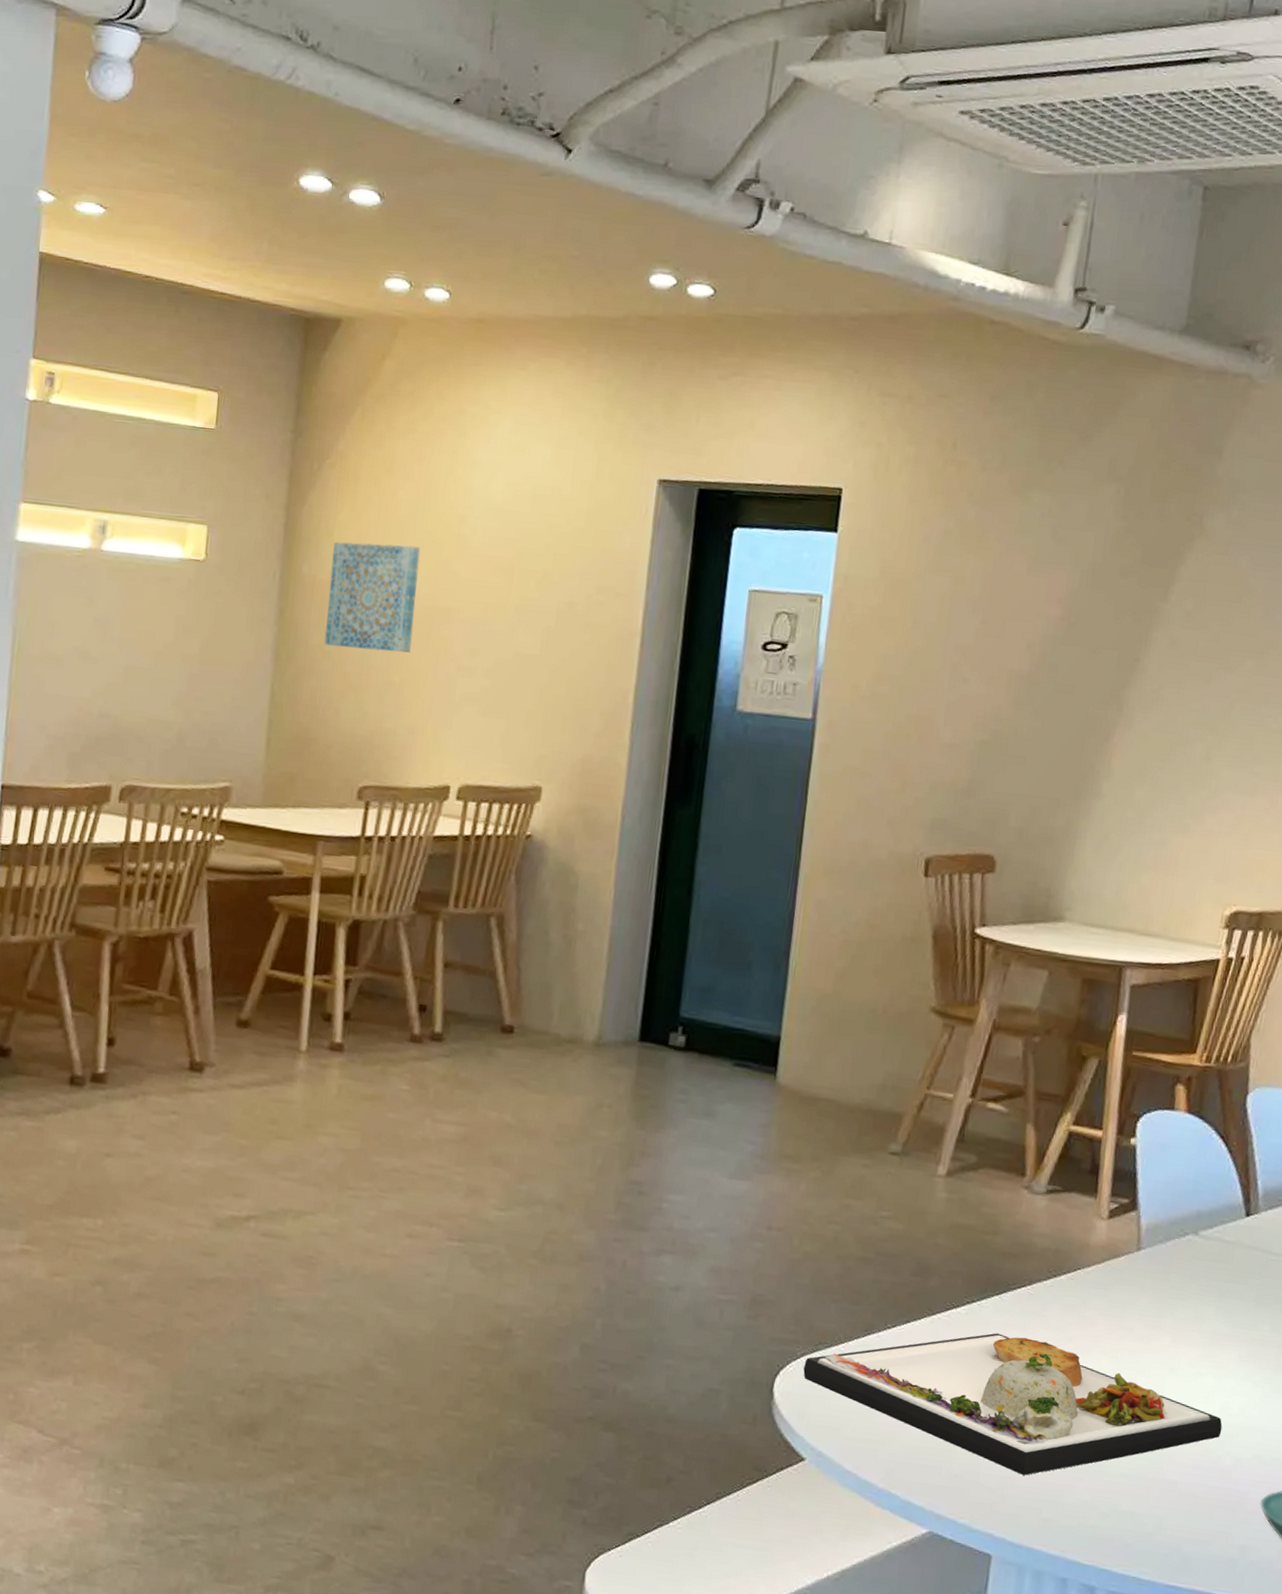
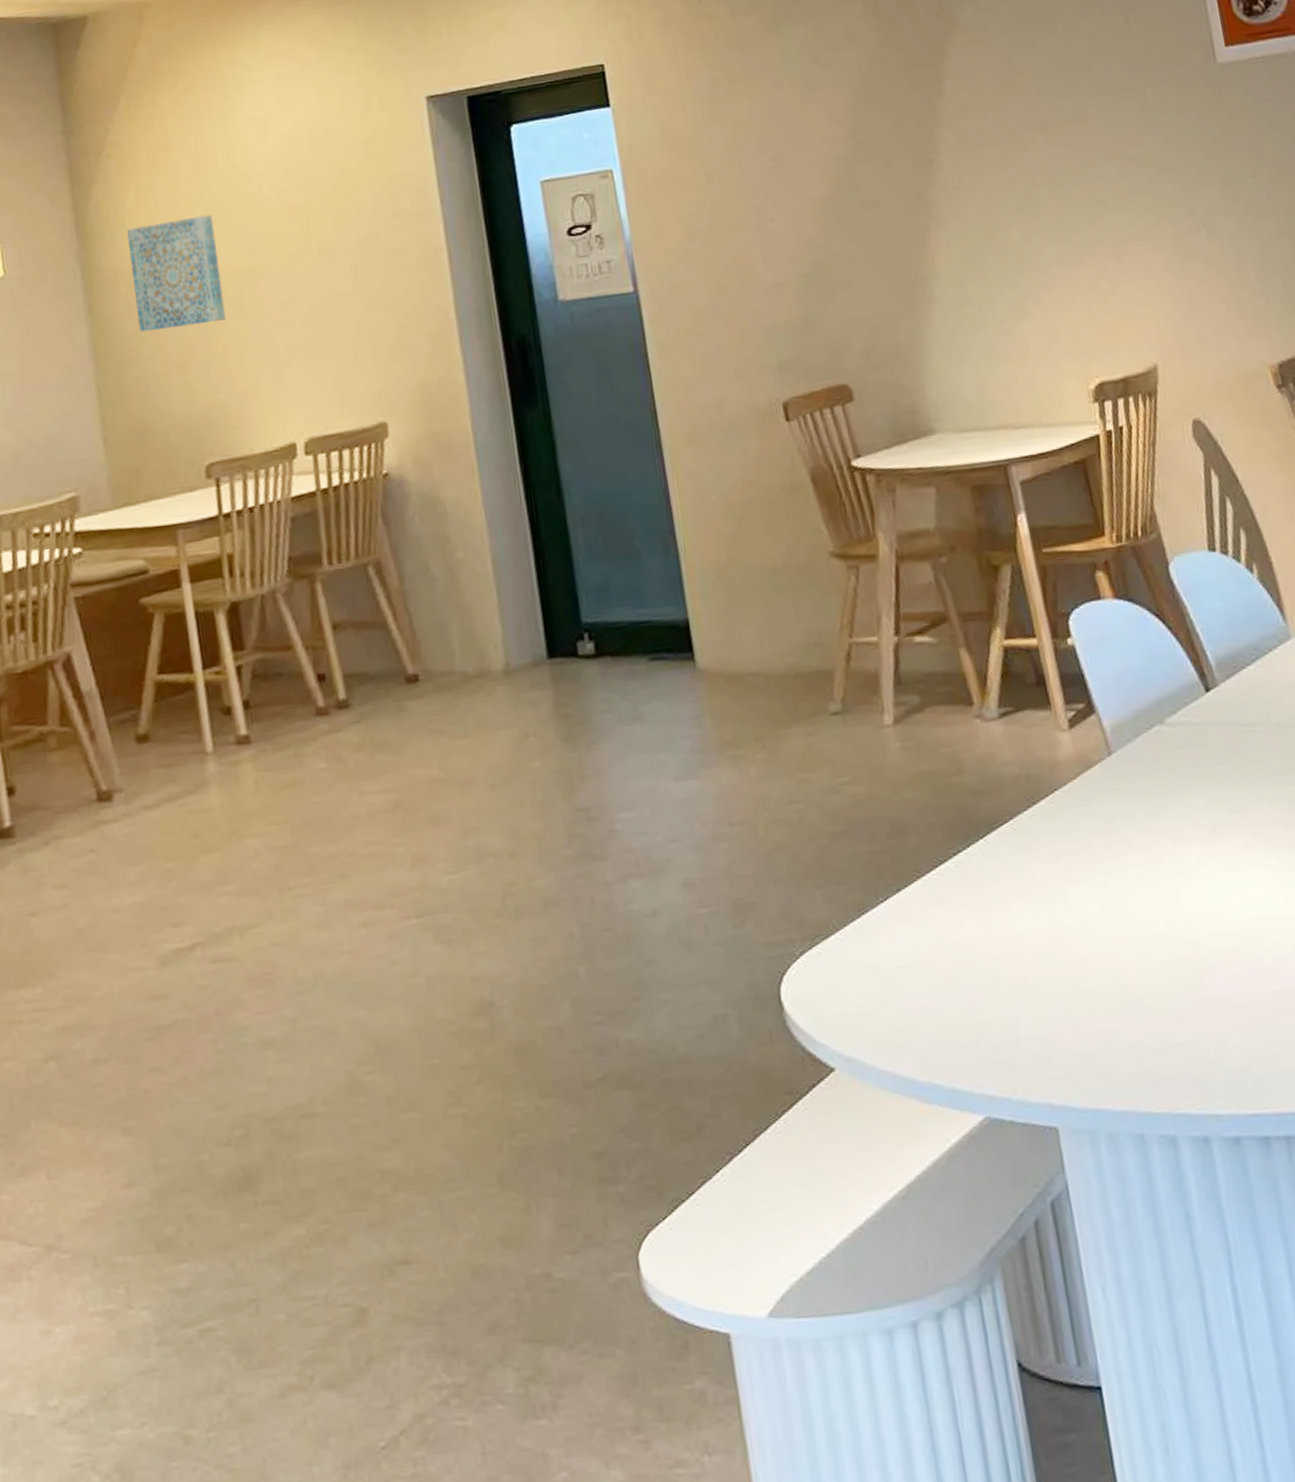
dinner plate: present [803,1333,1222,1476] -> none [805,876,1253,1030]

